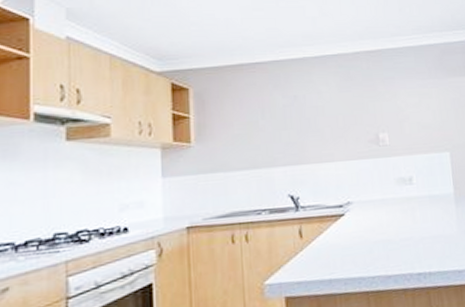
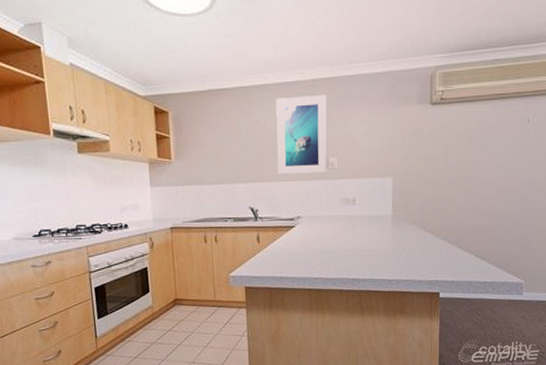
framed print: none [316,67,378,156] -> present [276,94,328,175]

